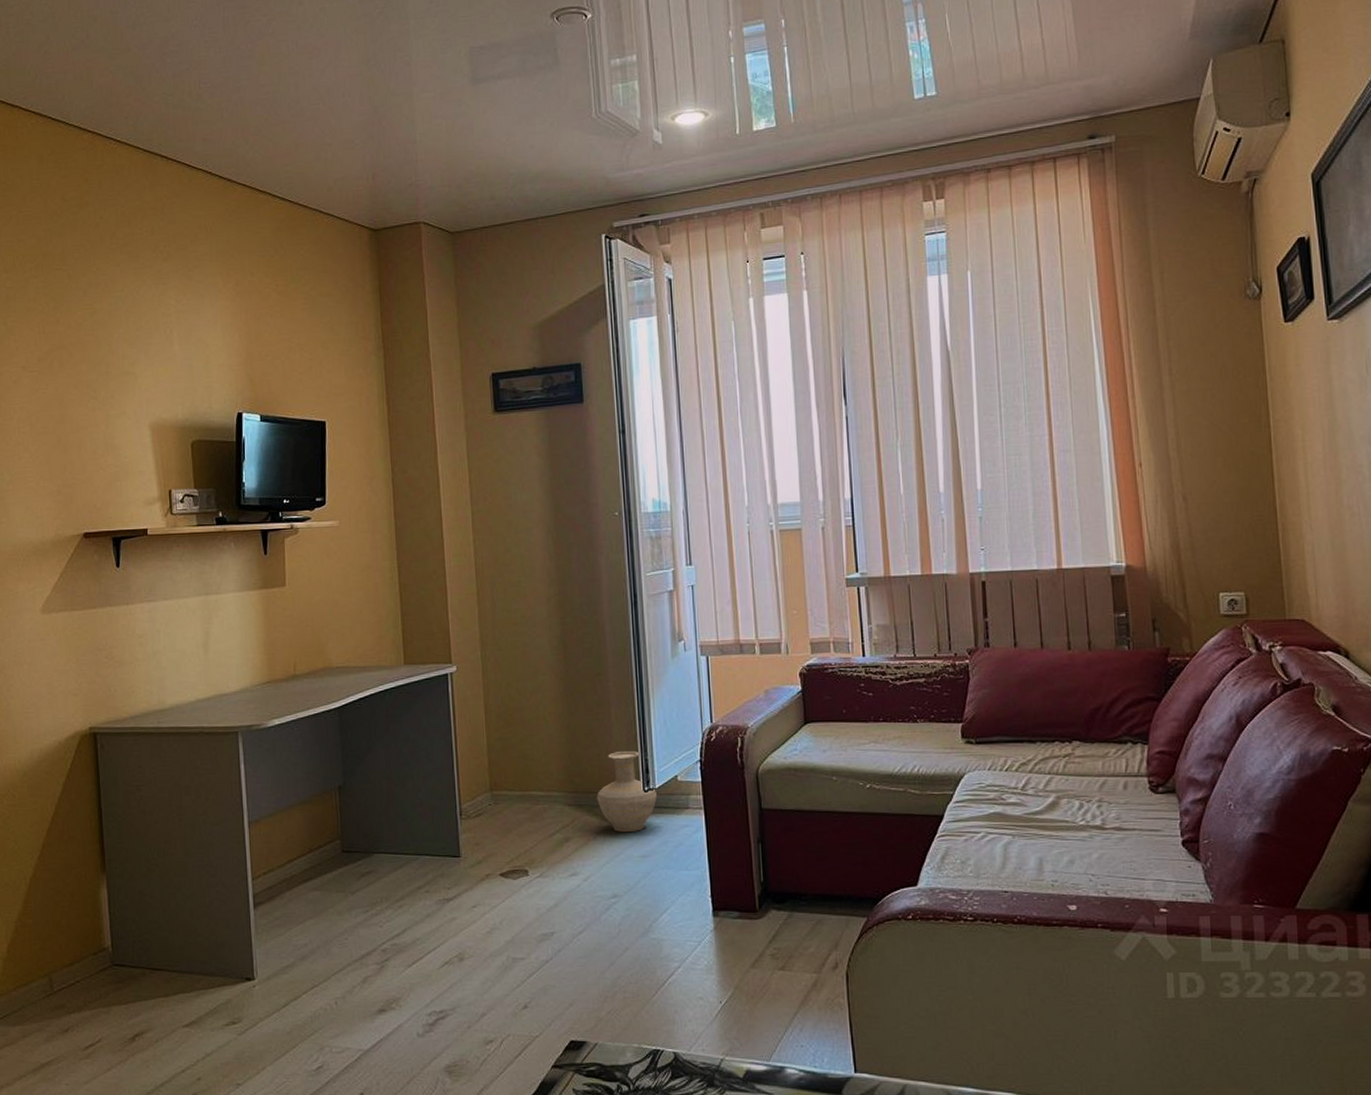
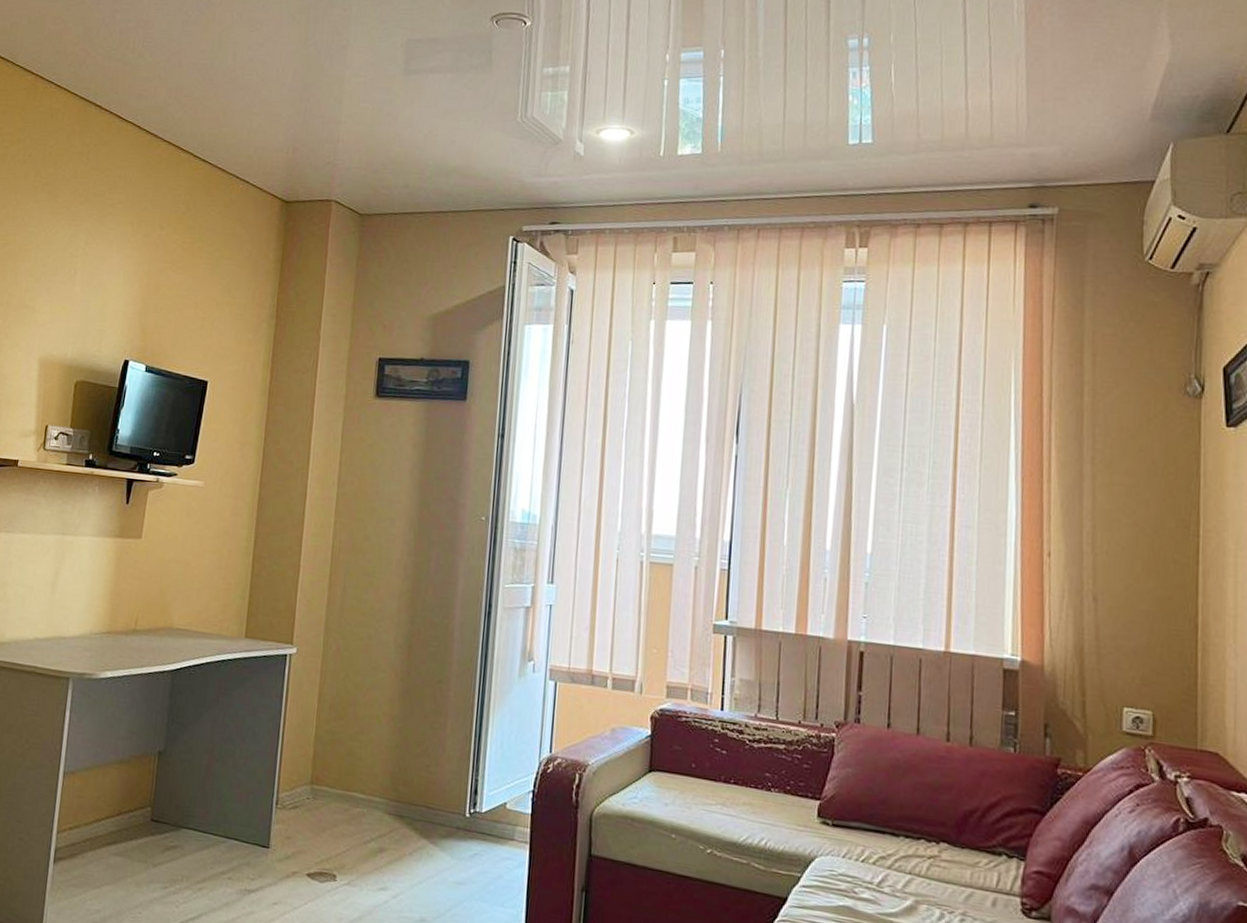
vase: present [597,751,658,833] -> none [419,766,483,855]

